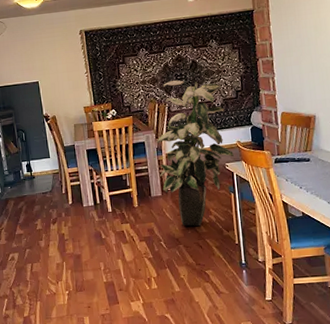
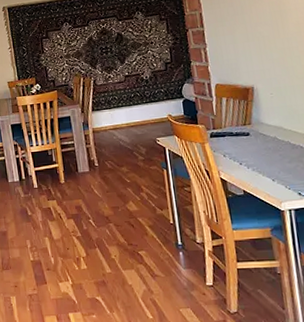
indoor plant: present [157,80,234,227] -> none [83,53,165,204]

